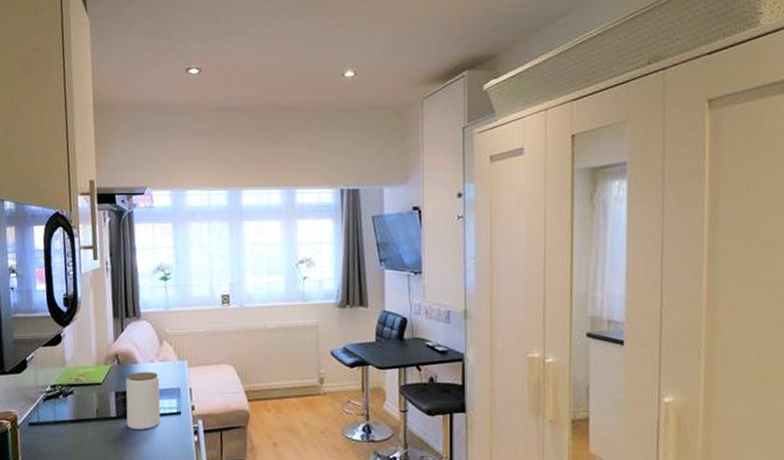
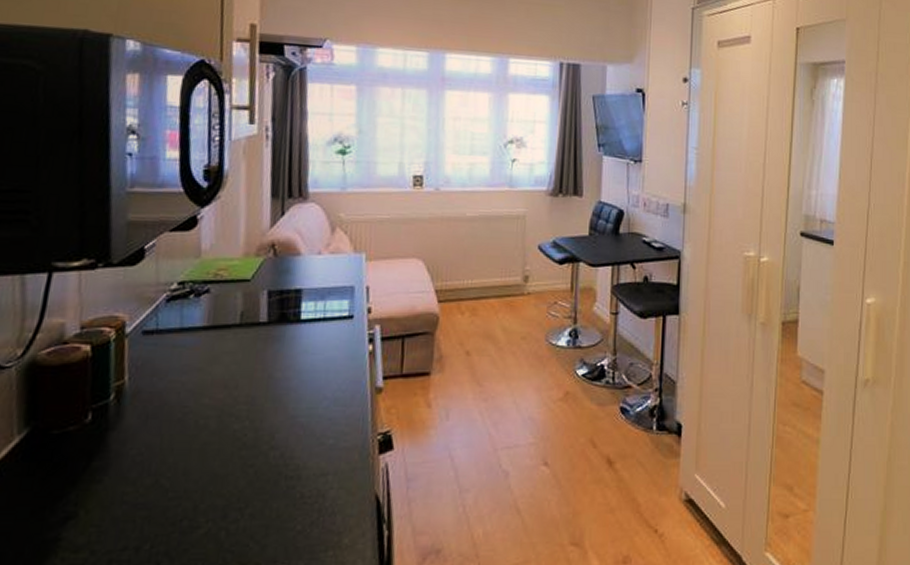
jar: present [125,371,160,430] -> none [281,265,329,338]

